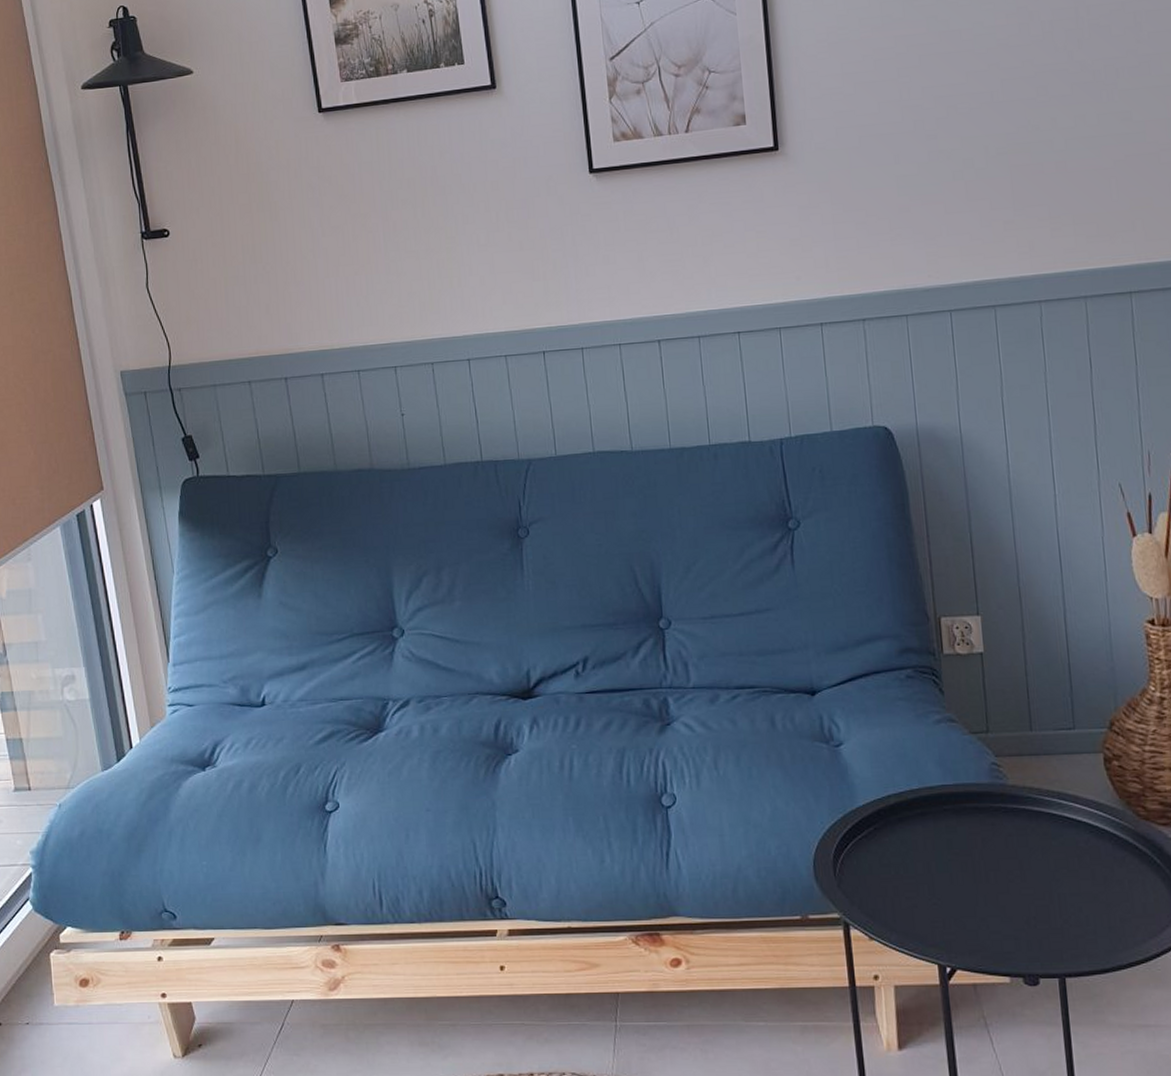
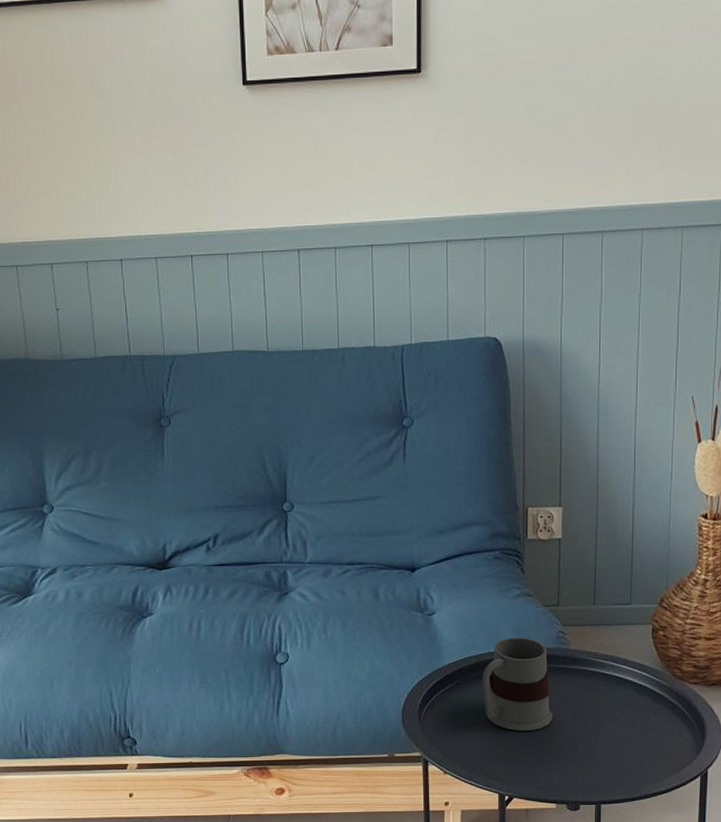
mug: none [905,770,995,887] -> present [482,637,552,732]

